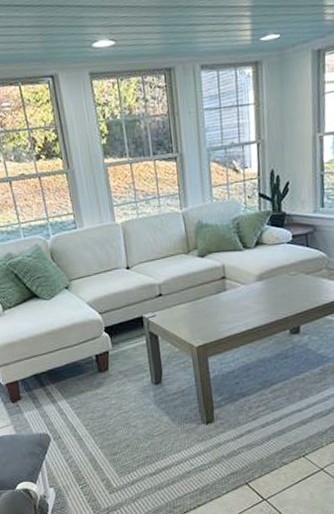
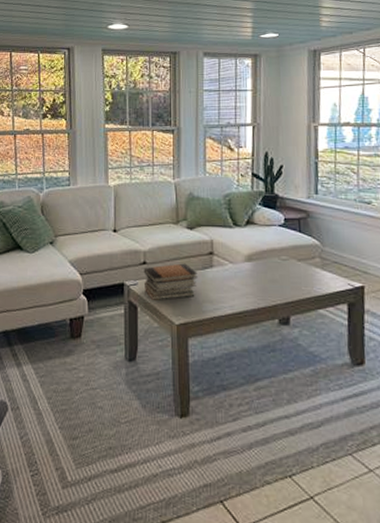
book stack: none [160,290,212,328] -> present [143,263,198,300]

